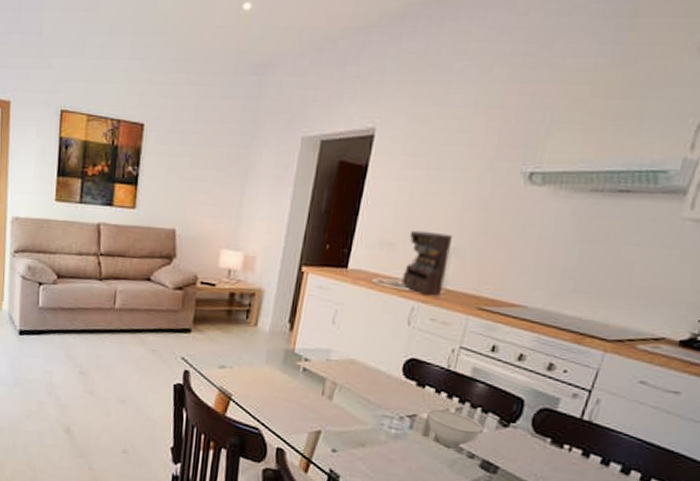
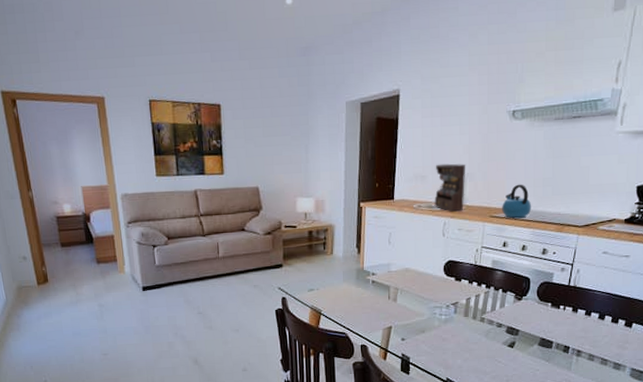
bowl: present [427,408,484,449] -> none [465,294,506,322]
kettle: none [496,271,541,317] -> present [502,184,532,218]

